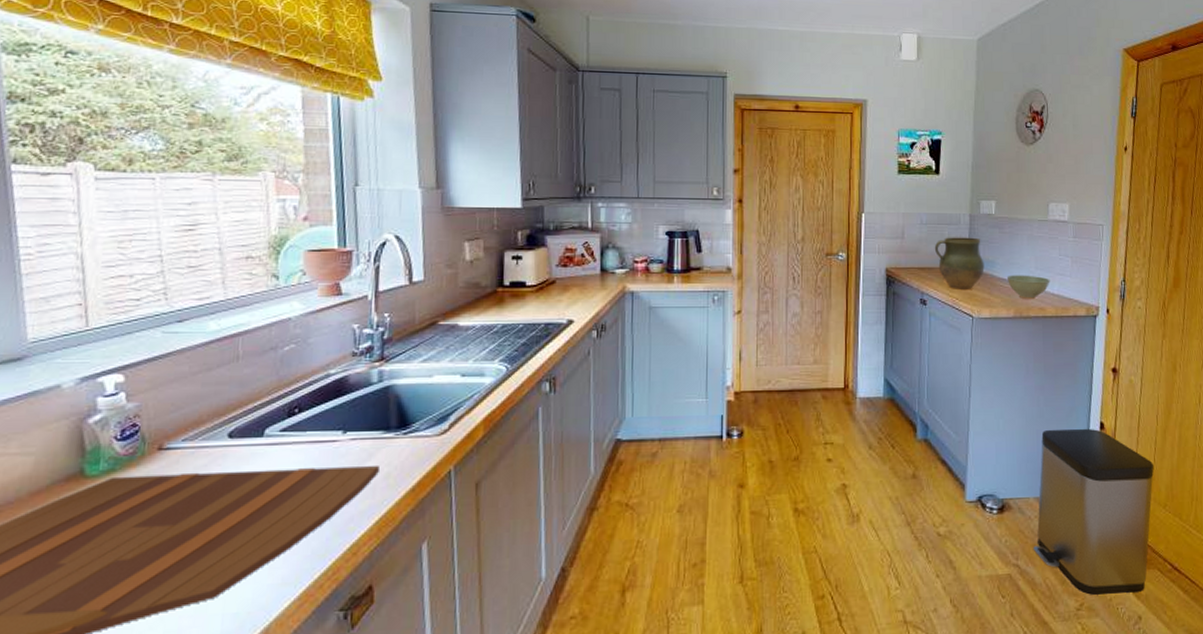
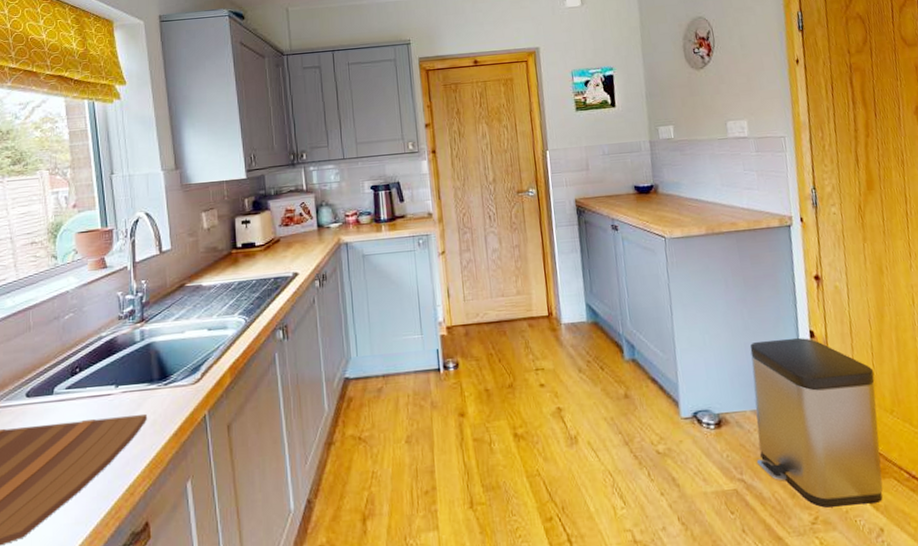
ceramic jug: present [934,237,985,289] -> none [619,162,671,213]
bowl: present [1006,275,1050,300] -> none [693,192,739,217]

